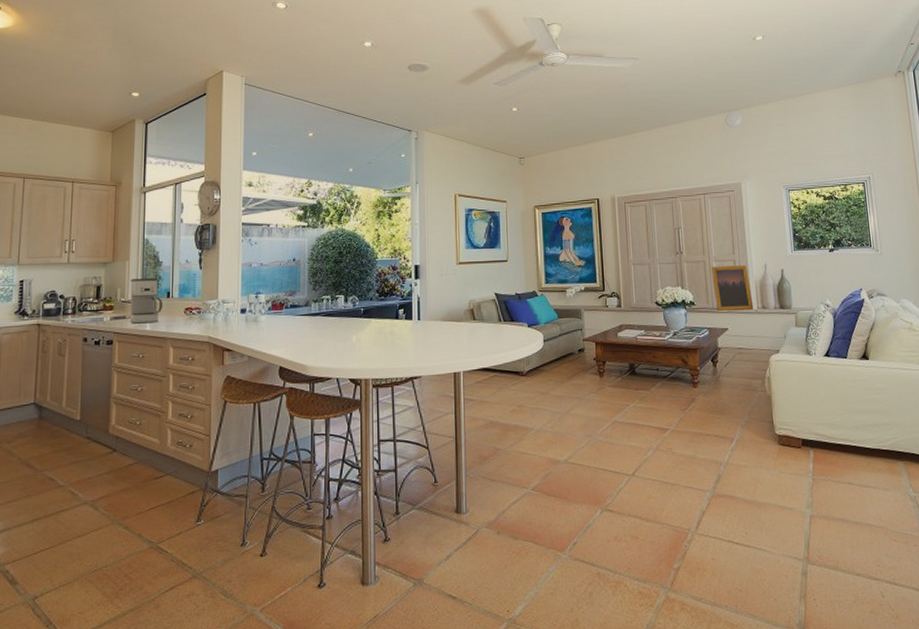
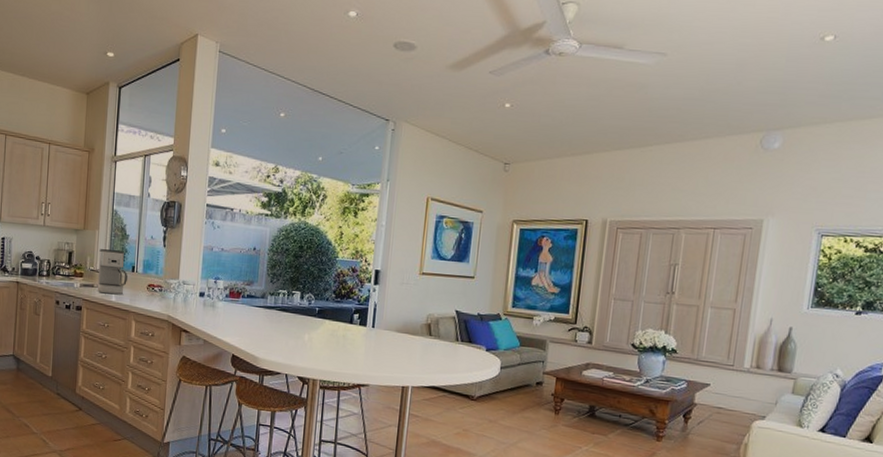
picture frame: present [710,265,754,311] -> none [702,313,748,368]

